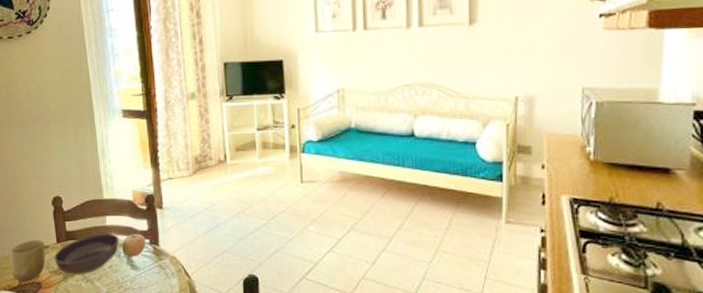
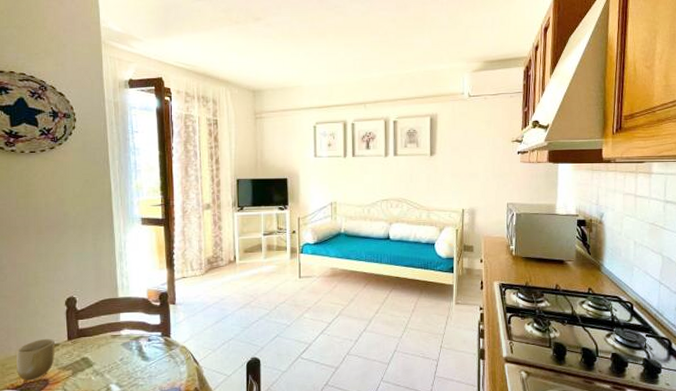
bowl: present [54,233,119,275] -> none [64,329,132,369]
fruit: present [122,233,146,257] -> none [134,327,158,349]

